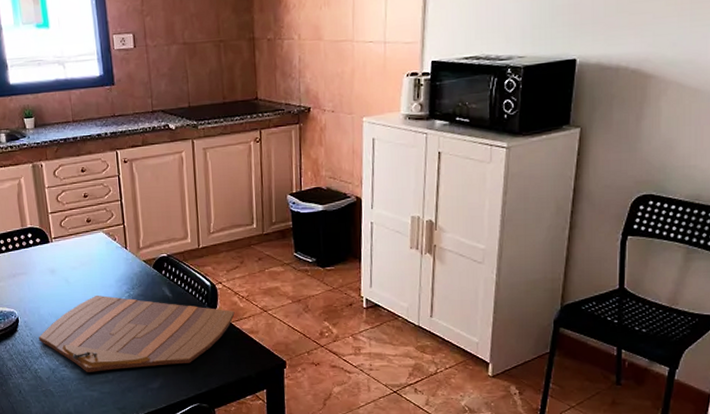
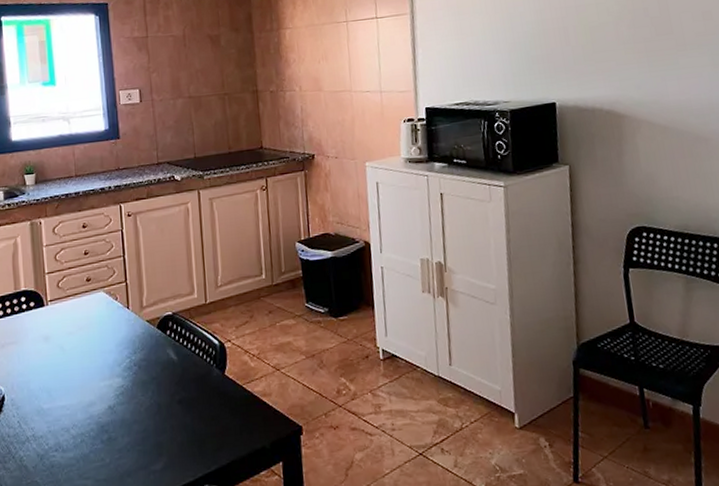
cutting board: present [39,295,235,372] -> none [27,362,246,456]

